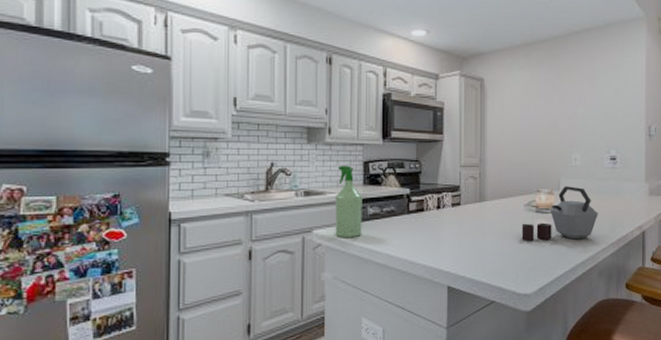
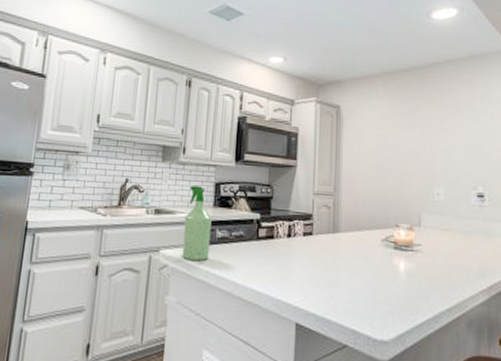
kettle: present [521,186,598,241] -> none [378,222,465,283]

